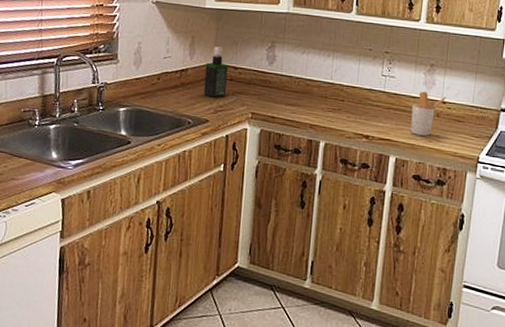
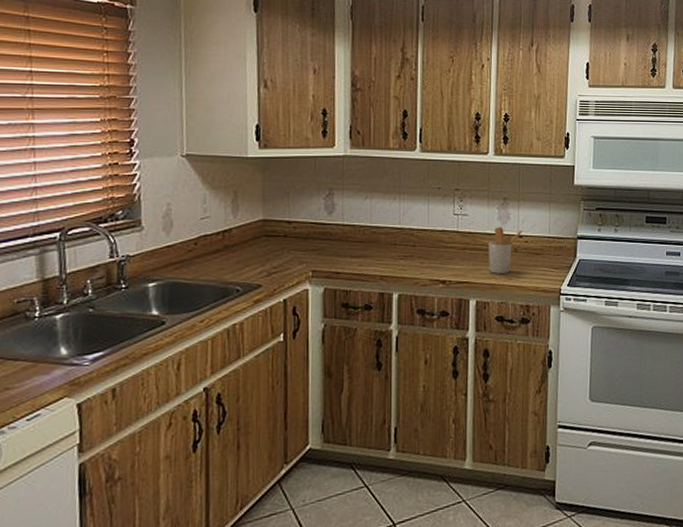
spray bottle: present [203,46,228,98] -> none [252,200,280,259]

